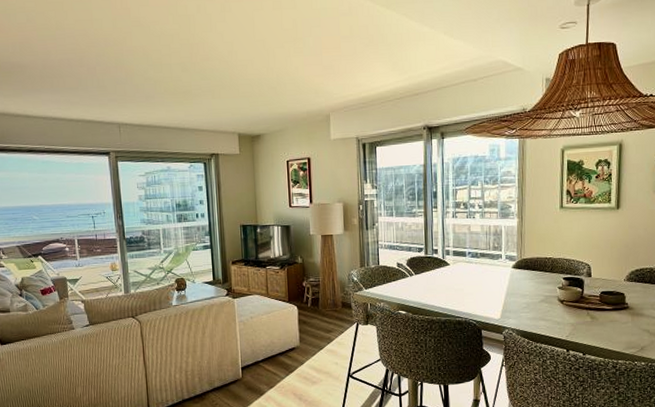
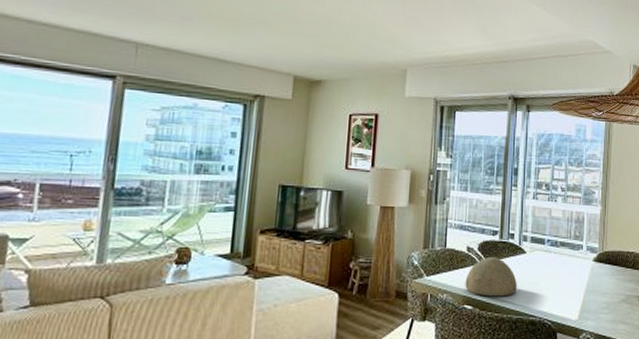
bowl: none [398,270,443,303] -> present [465,256,517,297]

